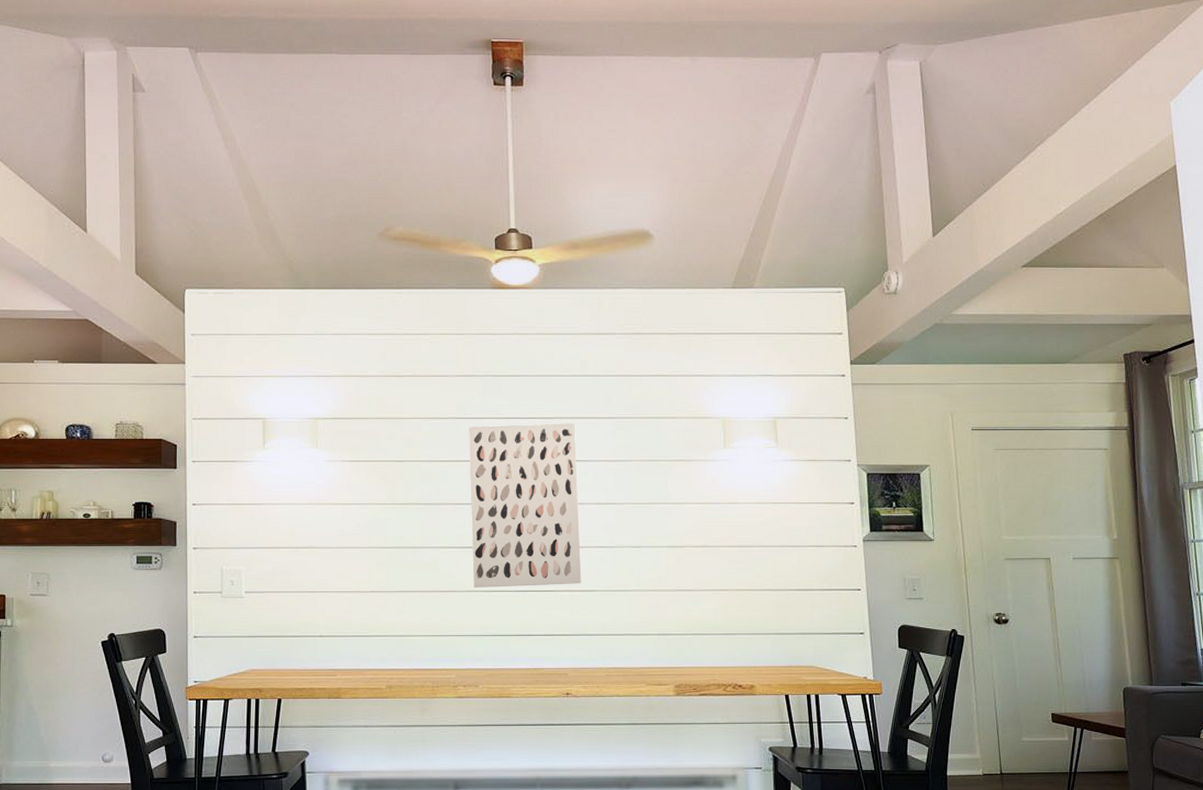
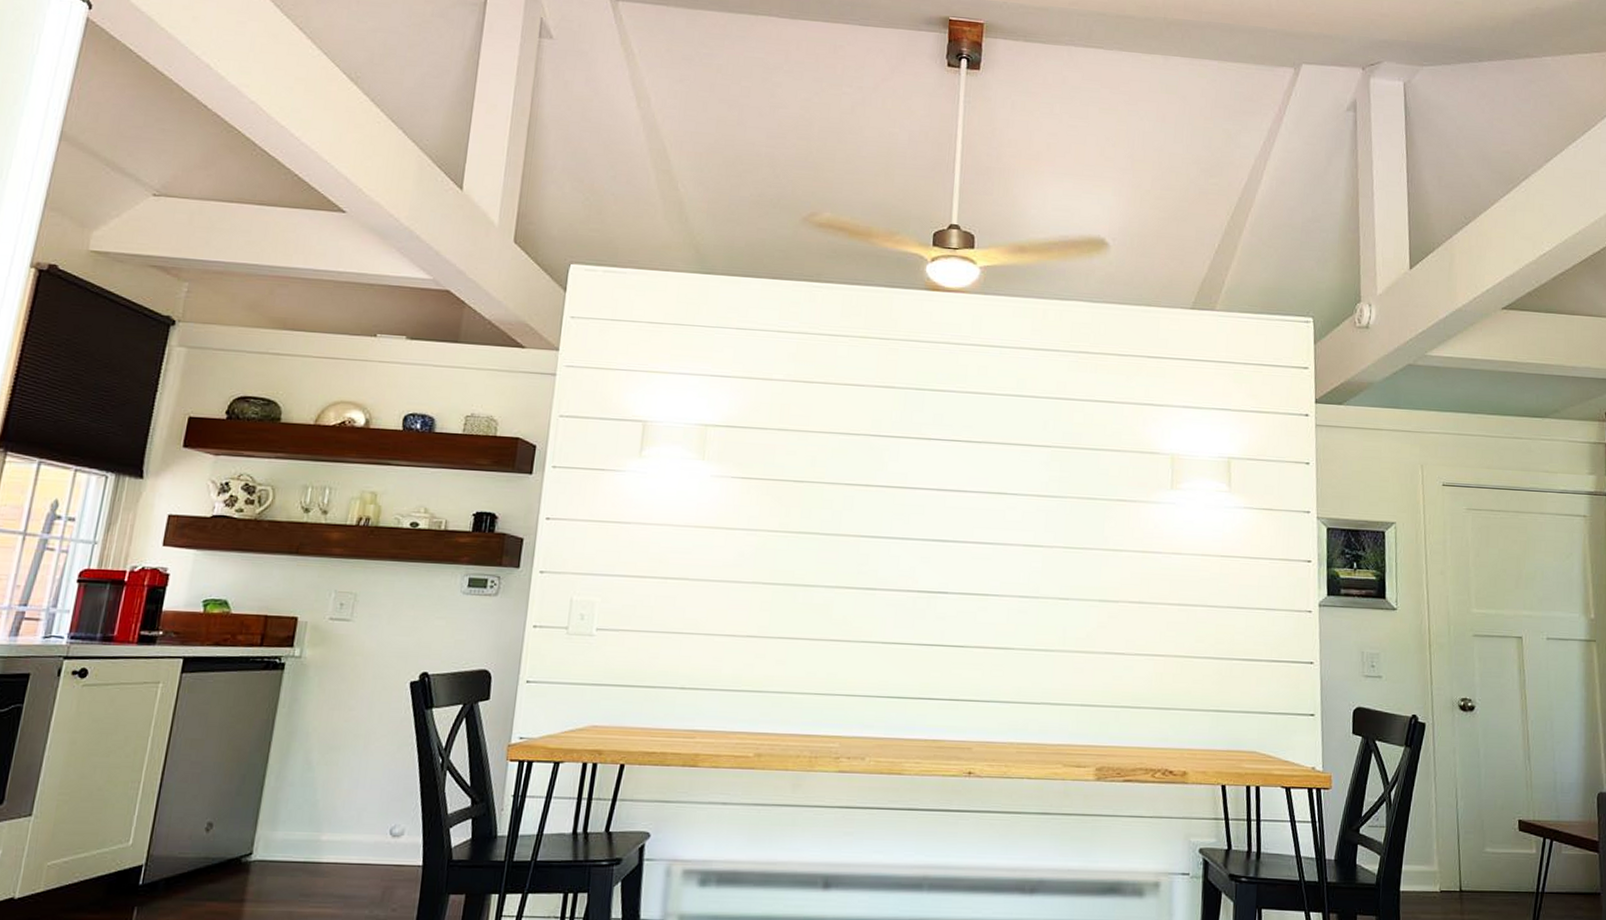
wall art: present [469,423,582,588] -> none [871,446,1005,640]

